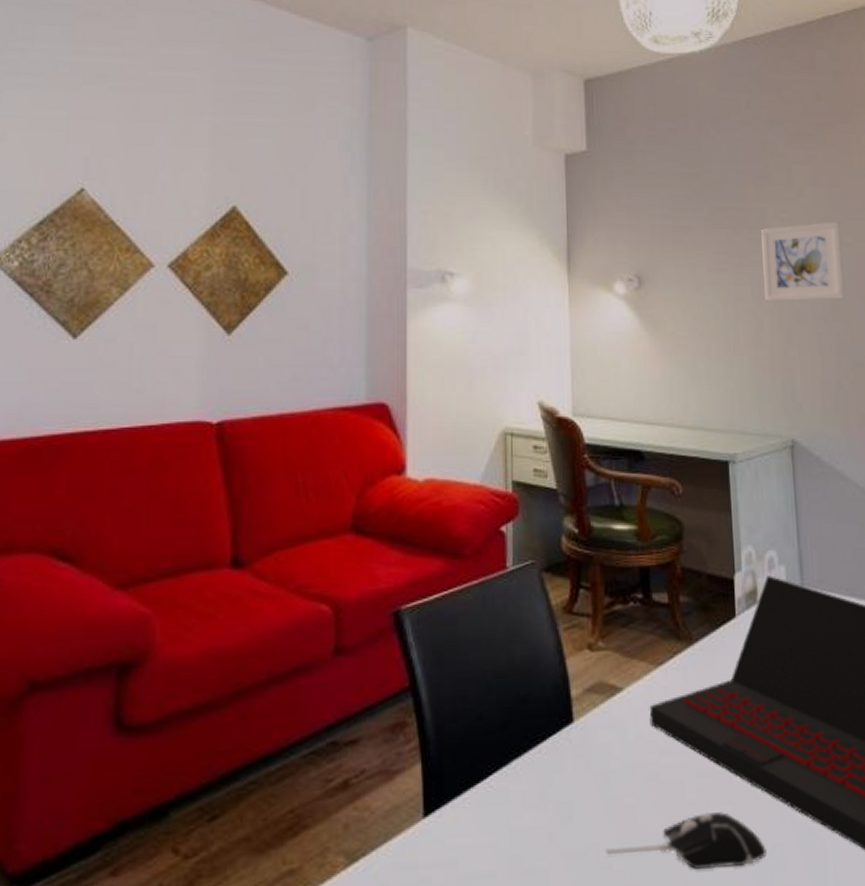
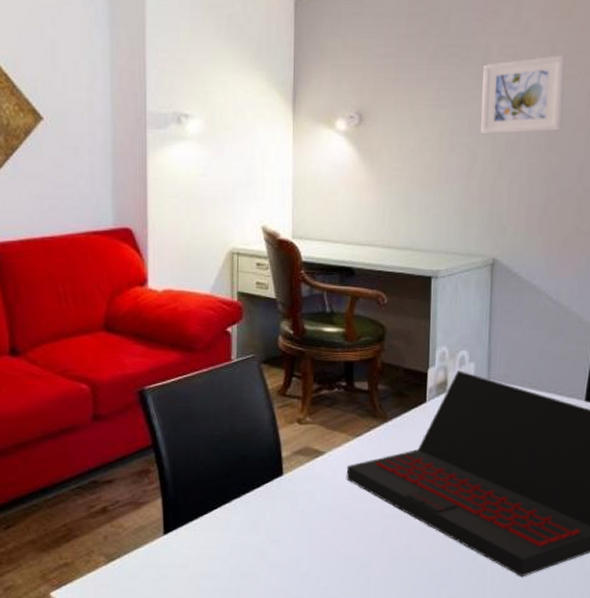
computer mouse: present [606,812,767,869] -> none [305,543,436,581]

